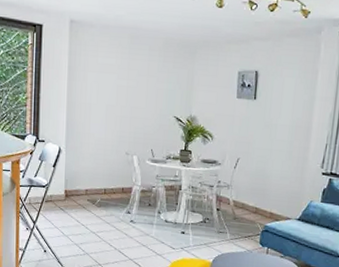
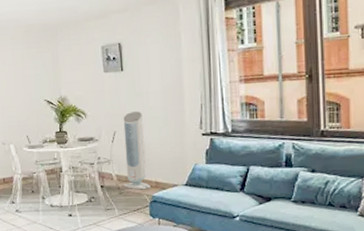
air purifier: none [239,141,268,219] -> present [123,111,150,190]

